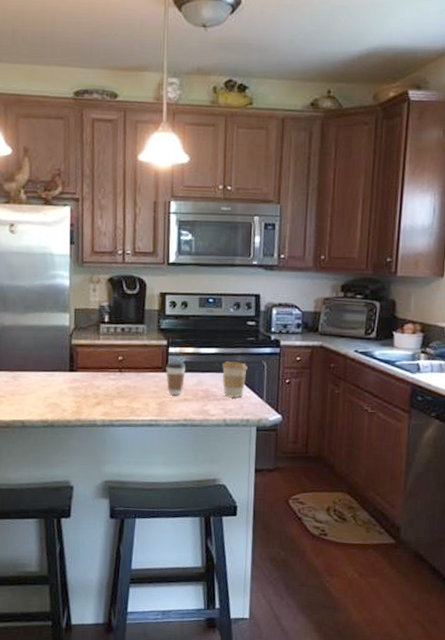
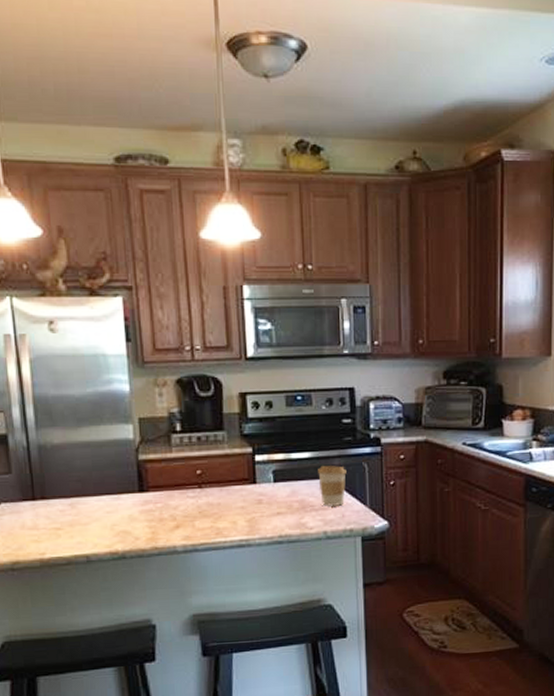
coffee cup: present [166,361,186,395] -> none [253,471,277,509]

